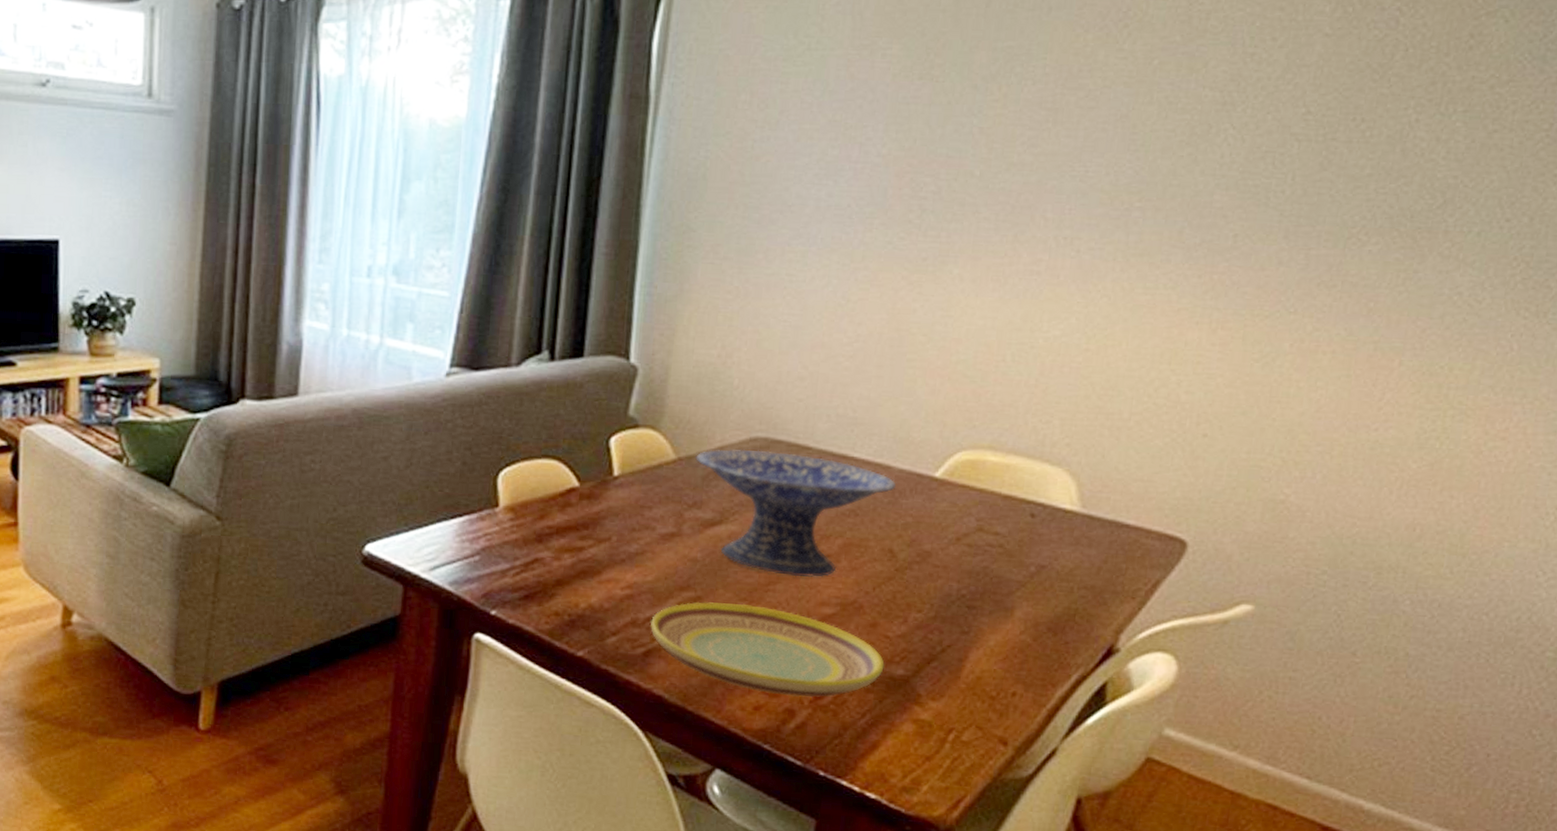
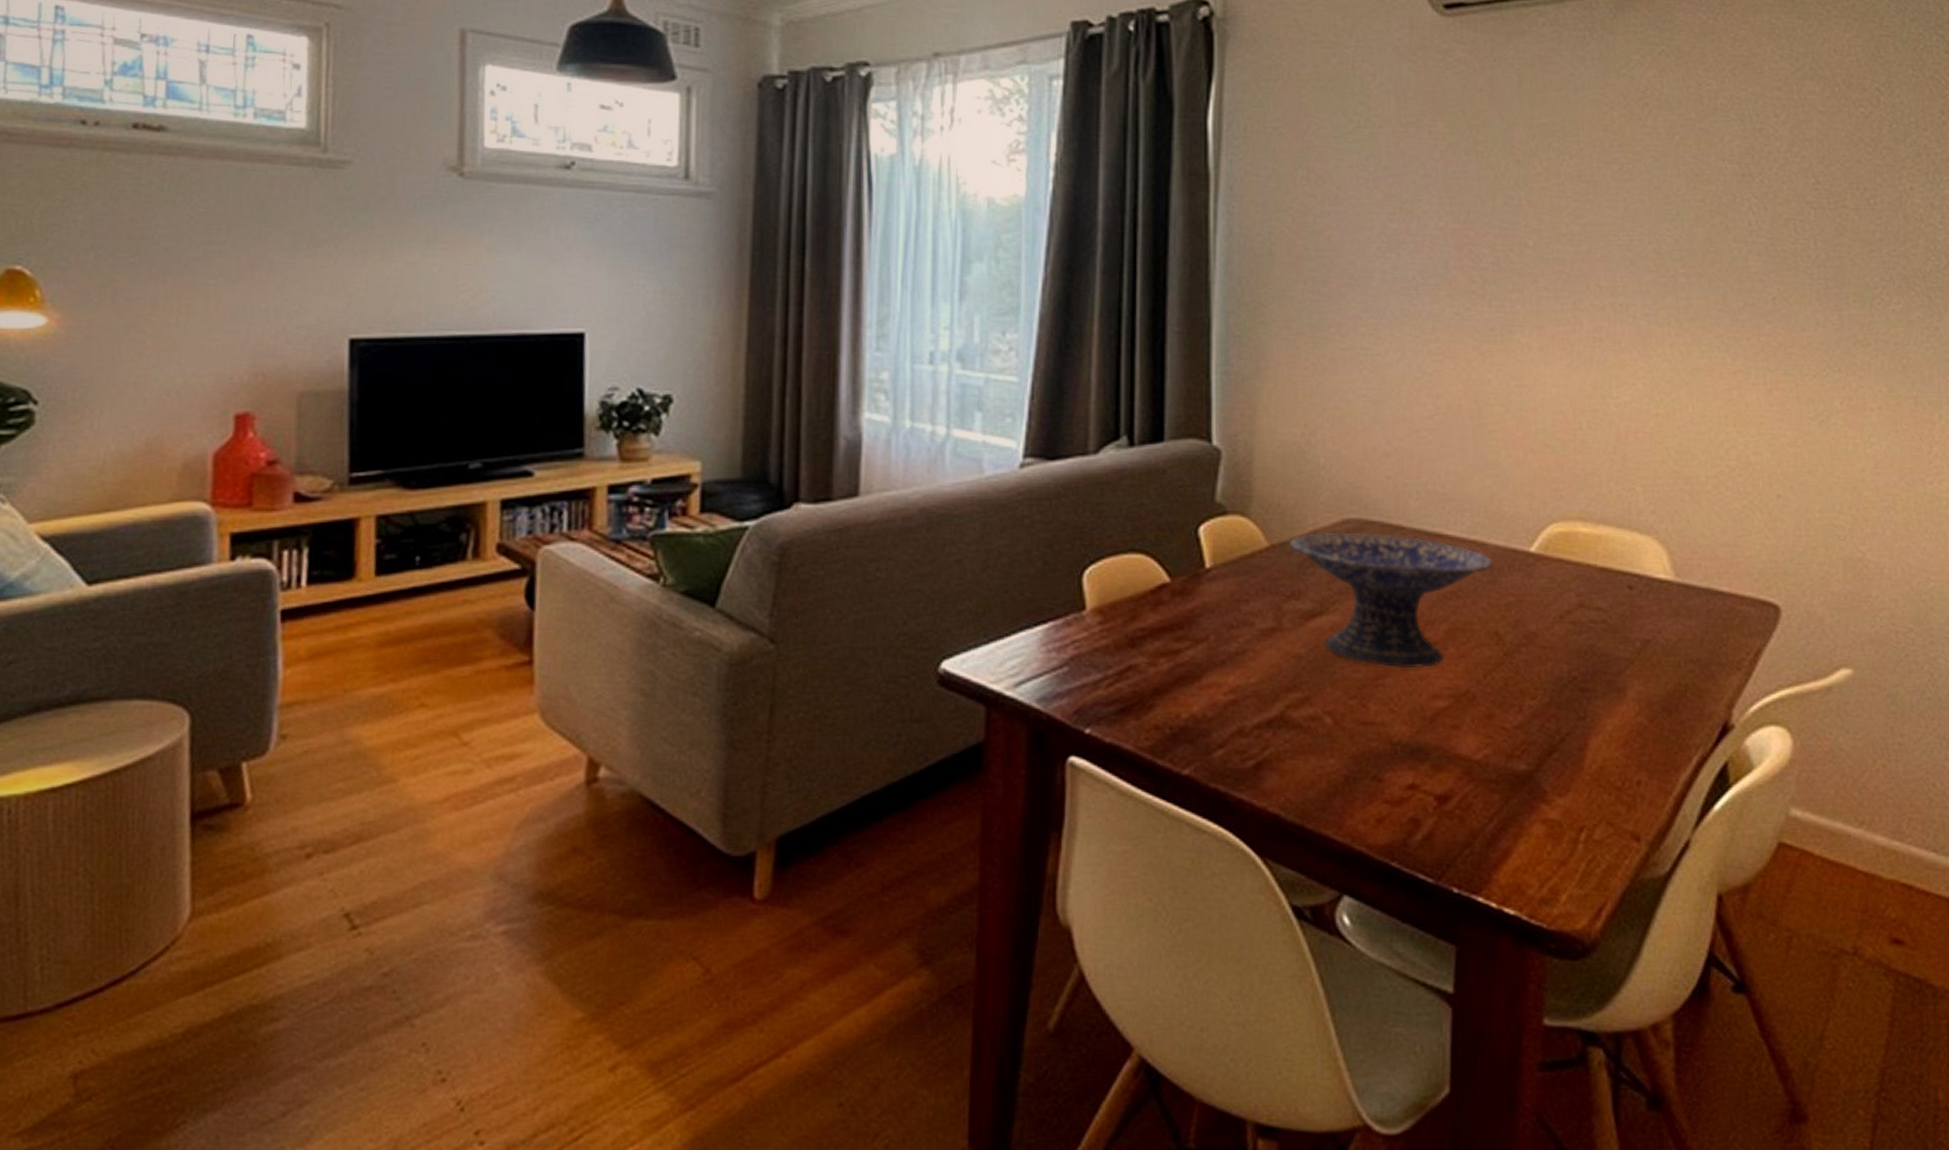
plate: present [650,601,885,697] -> none [1257,702,1506,803]

